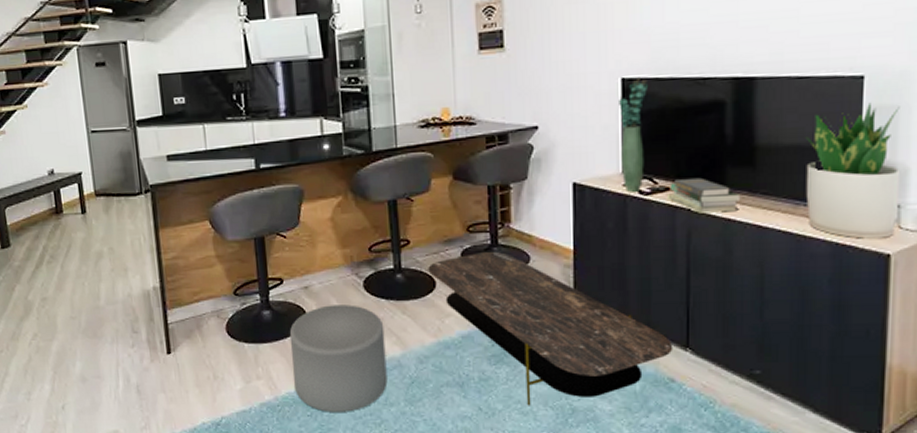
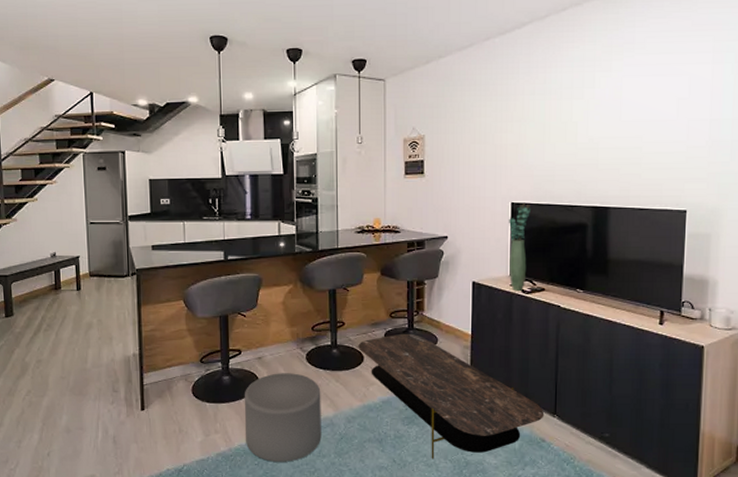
books: present [666,177,741,213] -> none [542,282,597,309]
planter: present [805,102,901,239] -> none [644,230,712,333]

